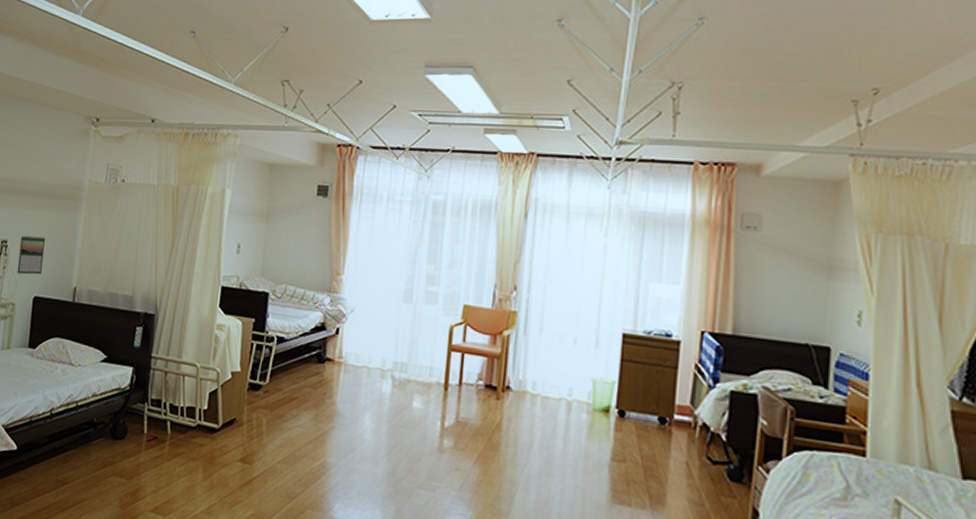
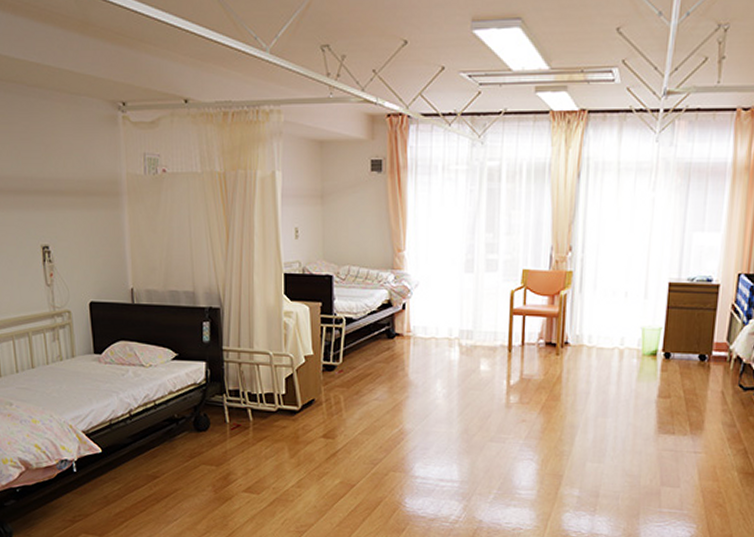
calendar: present [16,235,46,275] -> none [62,239,93,280]

